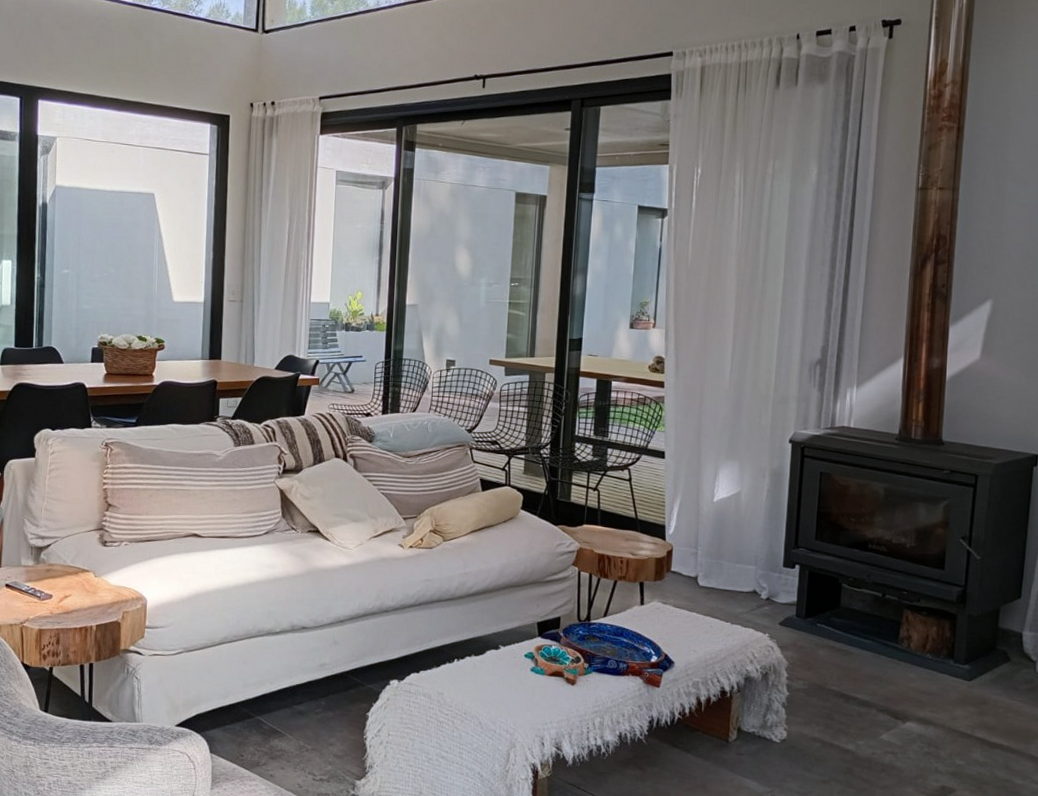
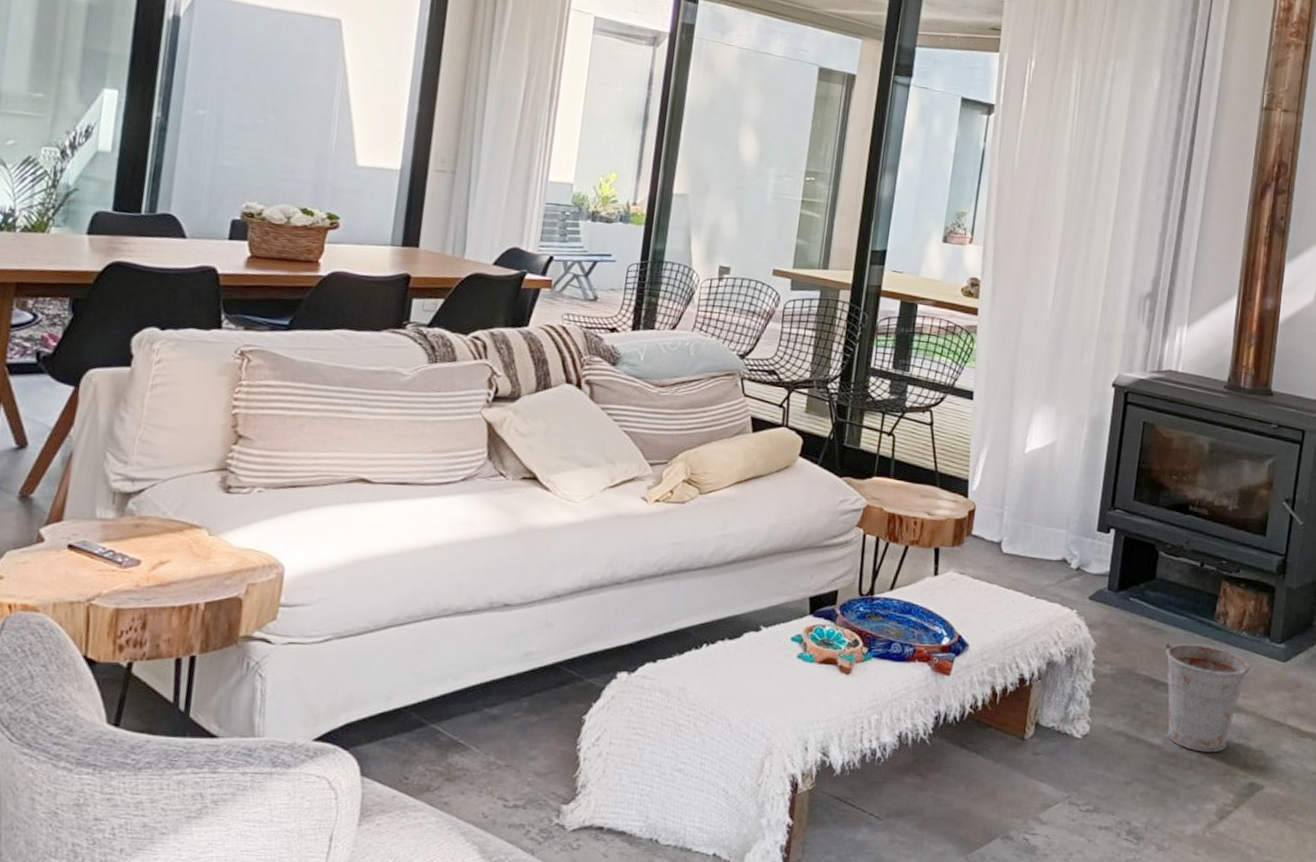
bucket: none [852,662,938,759] -> present [1165,642,1253,753]

